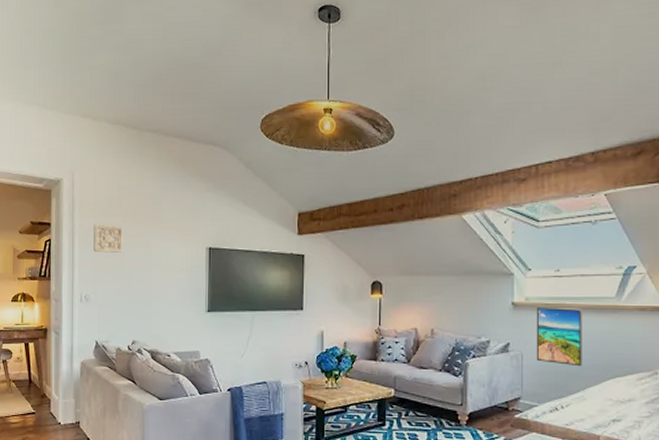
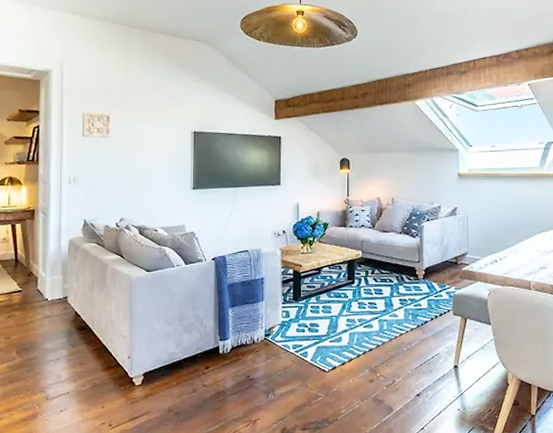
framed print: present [536,306,582,367] -> none [477,176,515,225]

